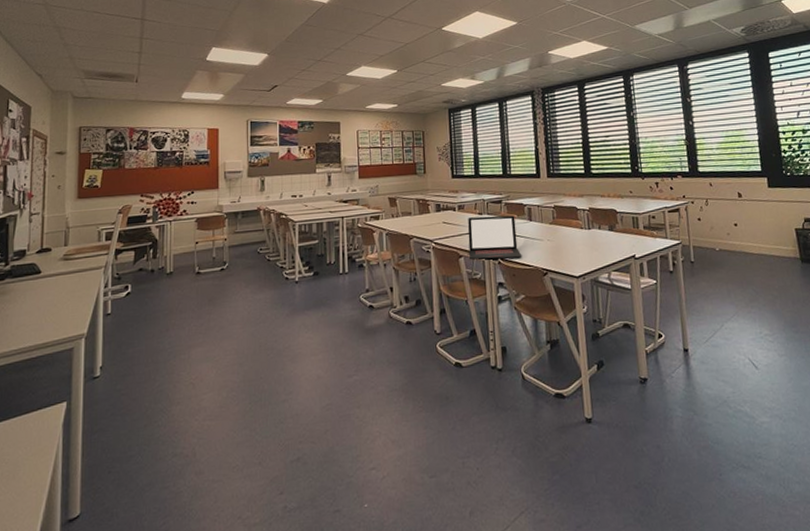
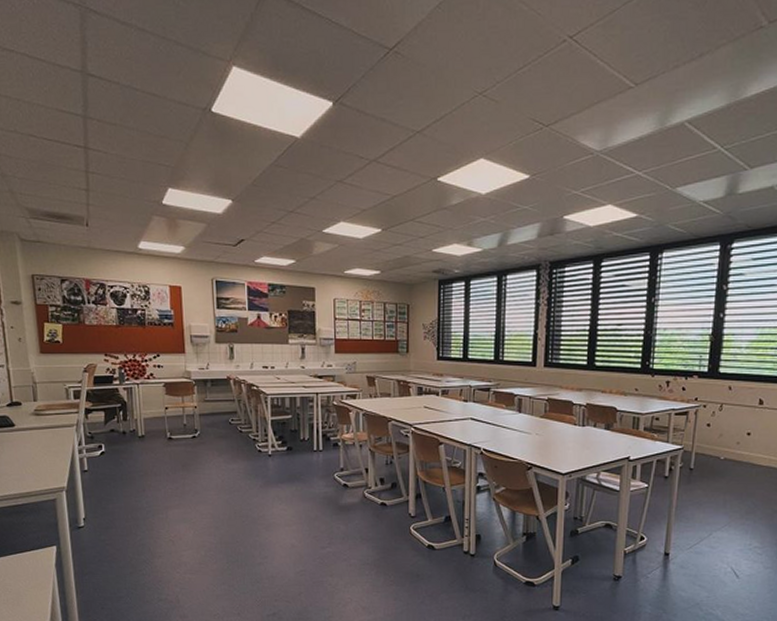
laptop: present [467,215,522,260] -> none [450,404,507,451]

